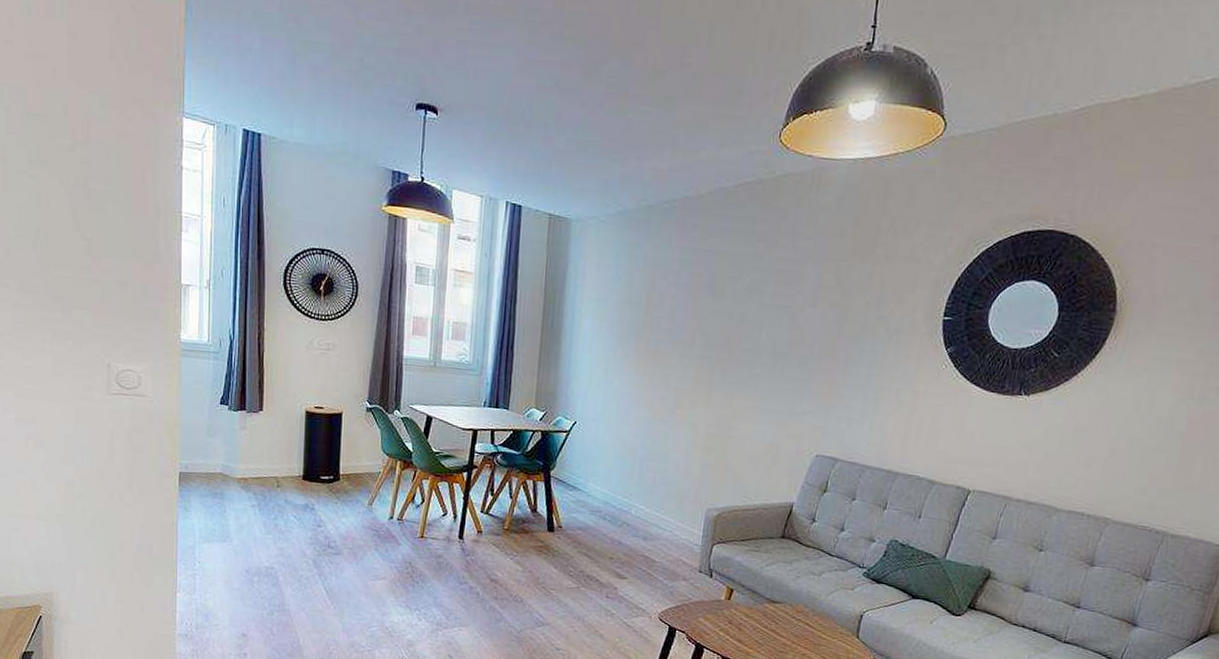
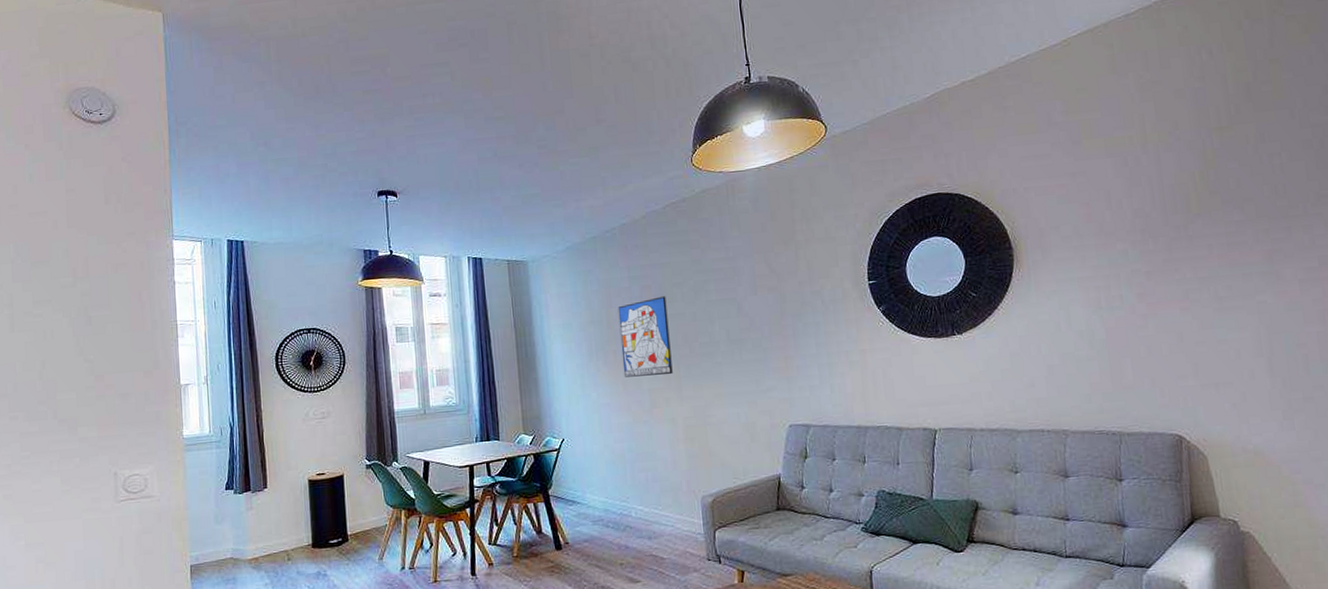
wall art: none [652,288,716,377] -> present [618,296,673,377]

